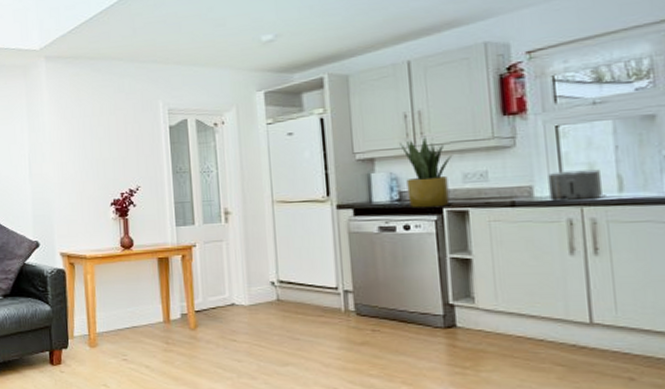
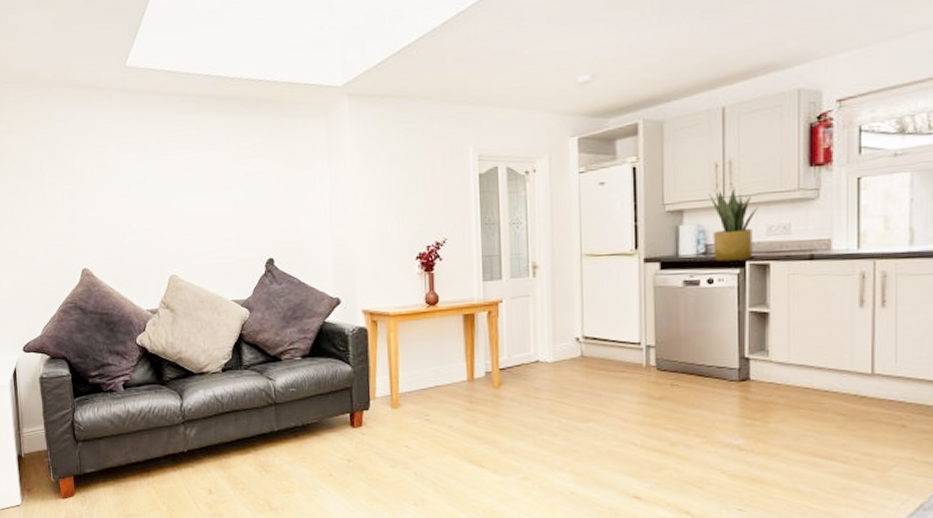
toaster: present [548,169,602,202] -> none [846,222,894,255]

